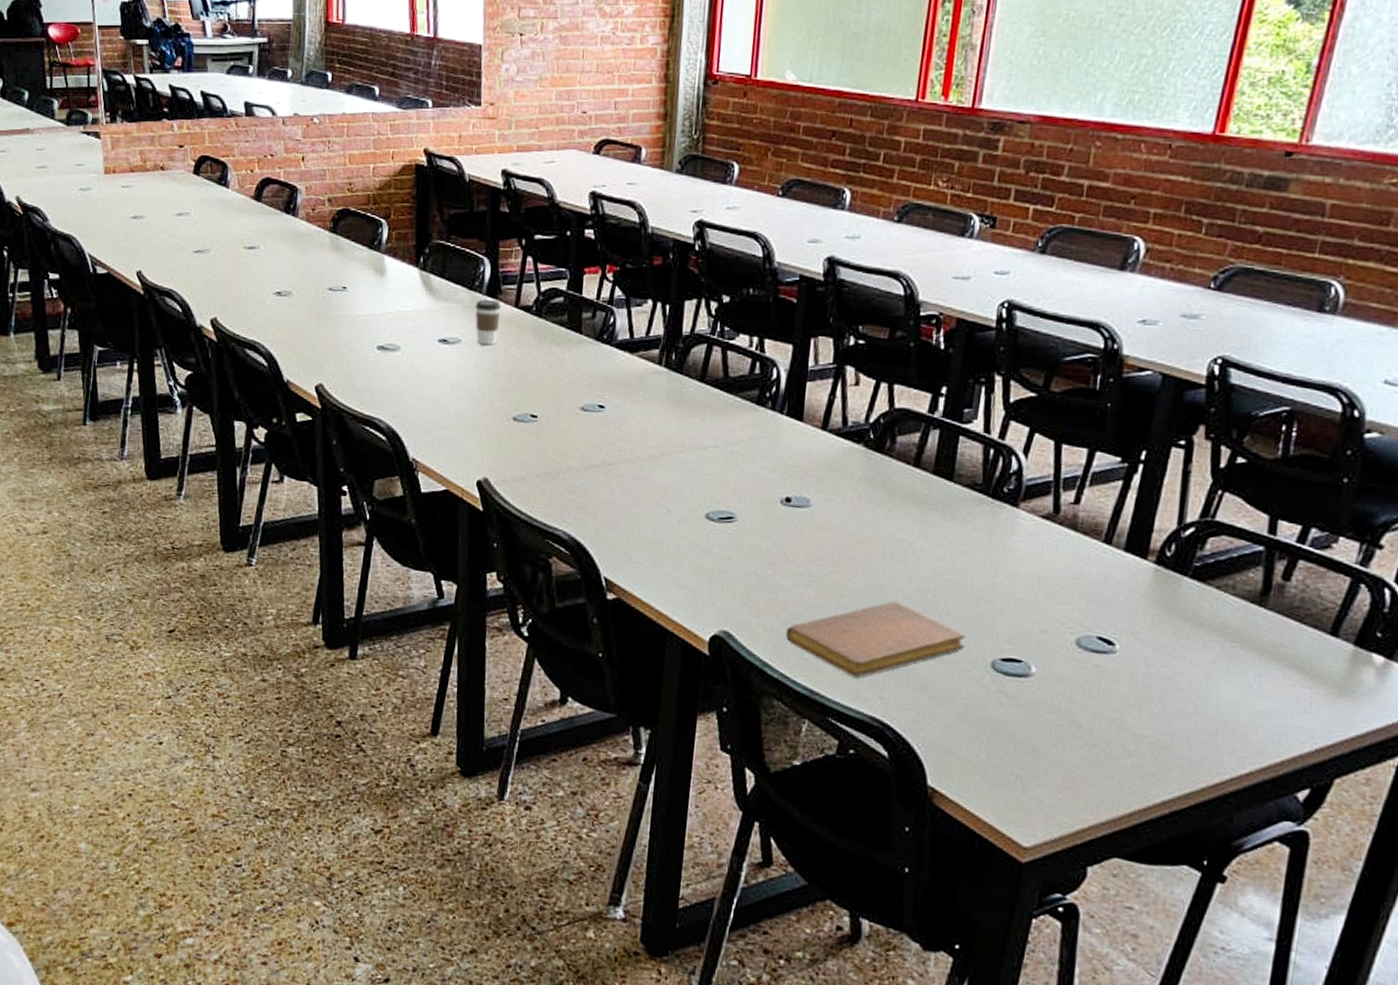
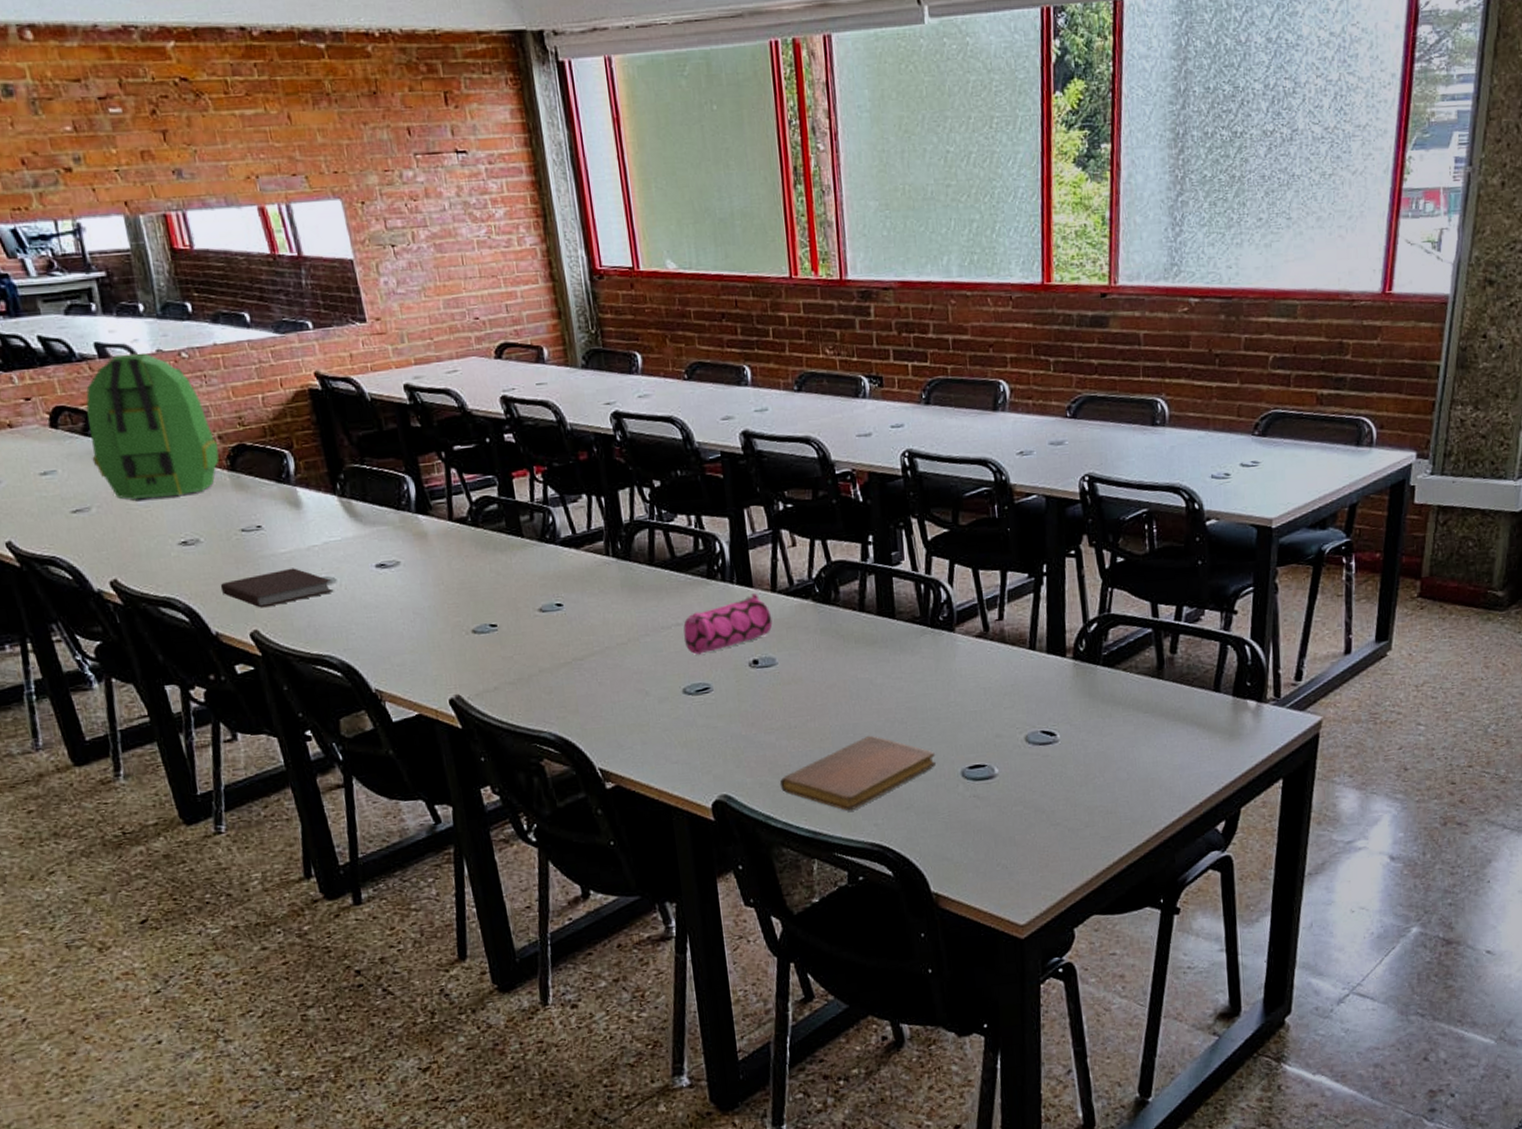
backpack: none [220,114,327,249] -> present [86,352,220,499]
notebook: none [299,330,397,364] -> present [220,568,334,608]
coffee cup: present [475,299,502,345] -> none [406,516,438,564]
pencil case: none [719,428,816,482] -> present [683,593,773,655]

